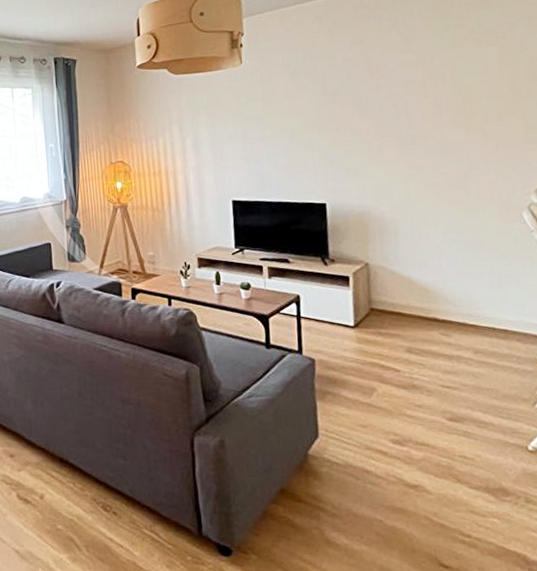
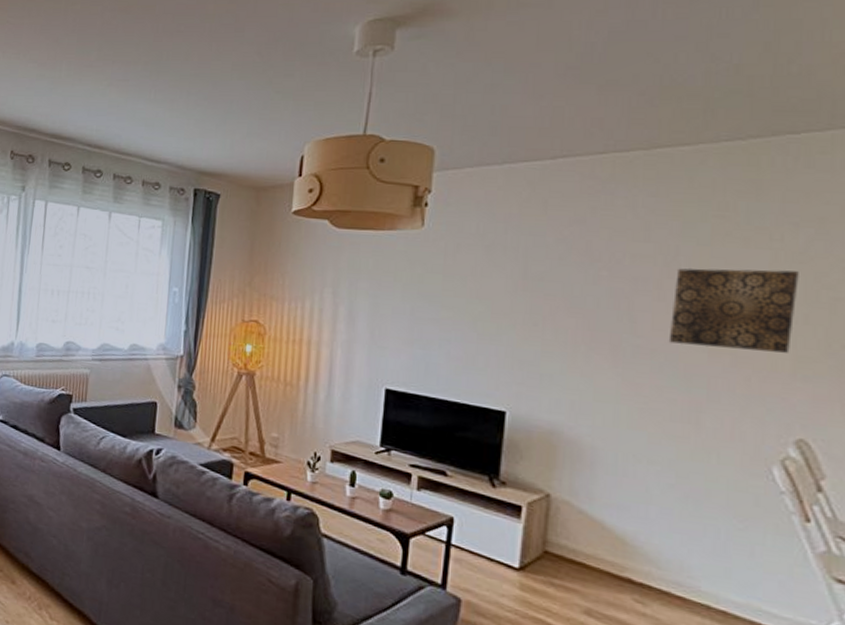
wall art: none [434,60,522,129] -> present [668,268,799,353]

